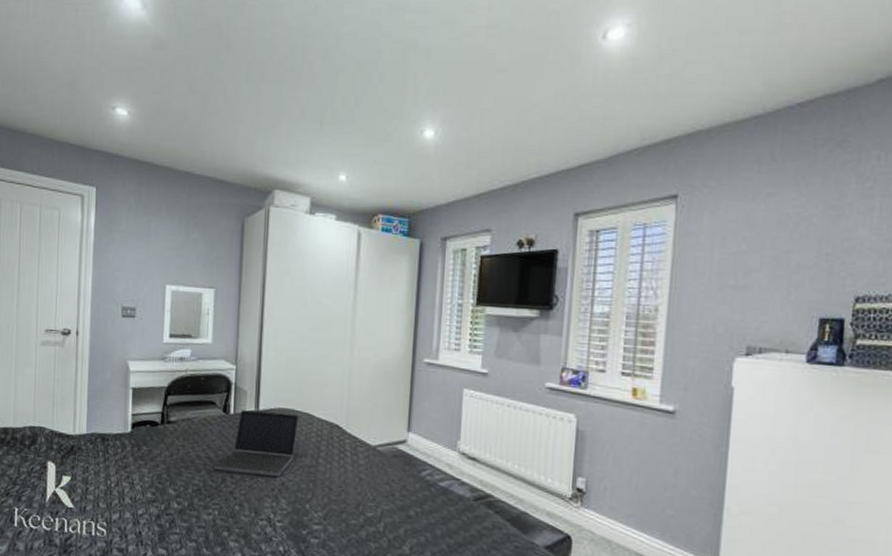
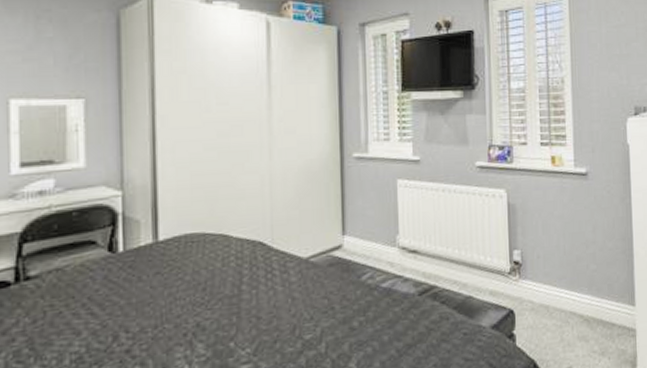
laptop computer: present [214,410,300,477] -> none [100,238,213,328]

